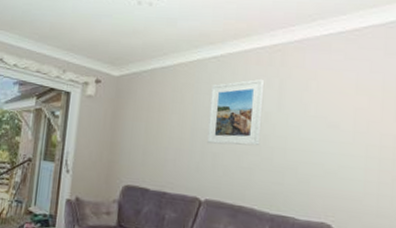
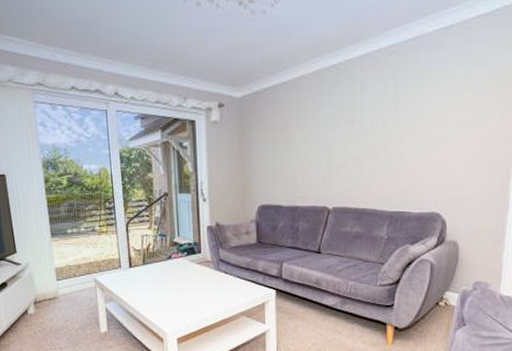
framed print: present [207,78,265,146] -> none [331,83,382,156]

